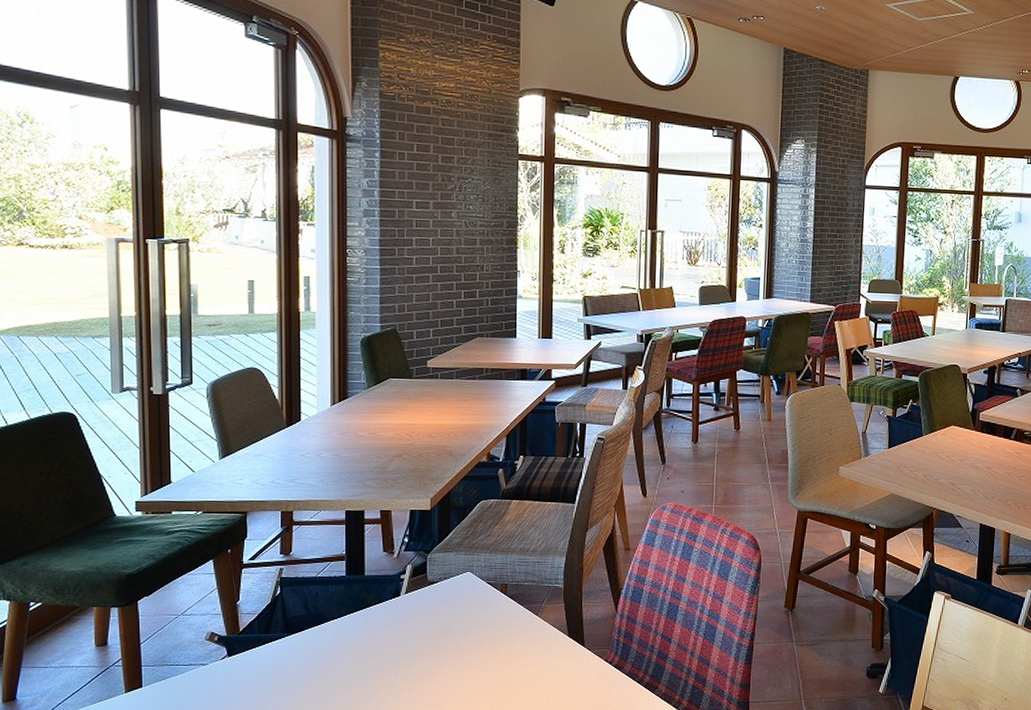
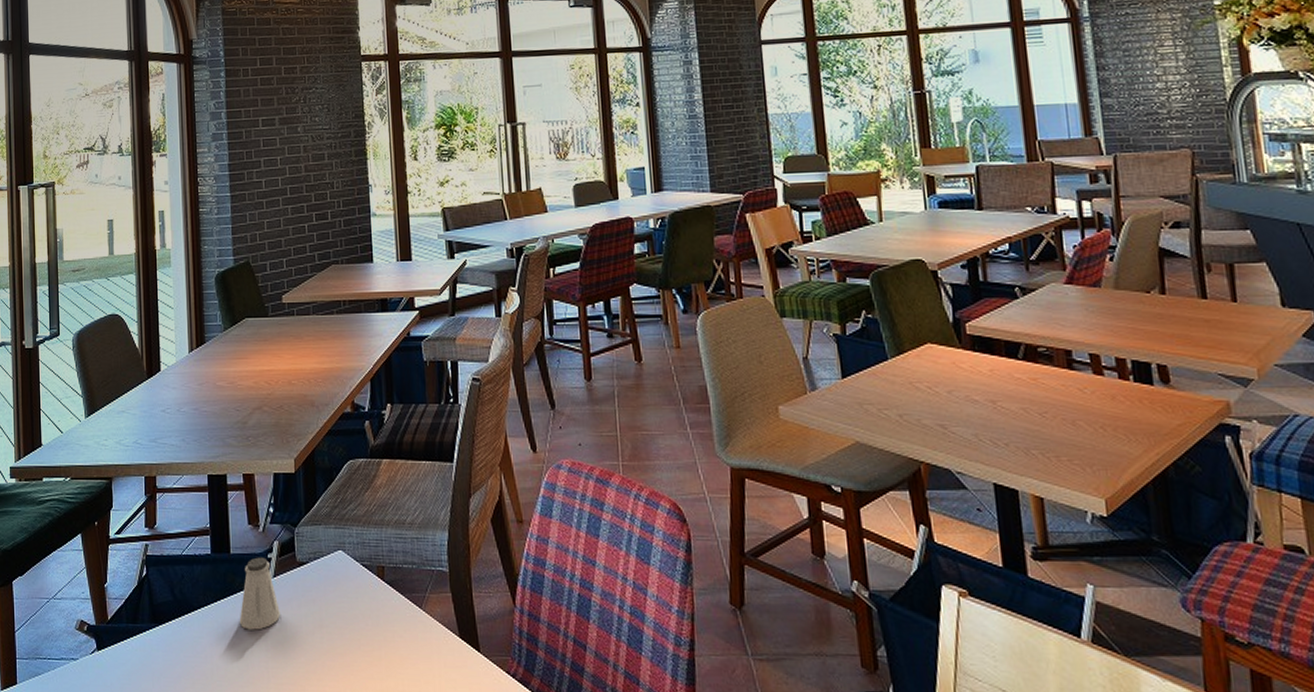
saltshaker: none [370,578,411,636] -> present [239,557,281,630]

